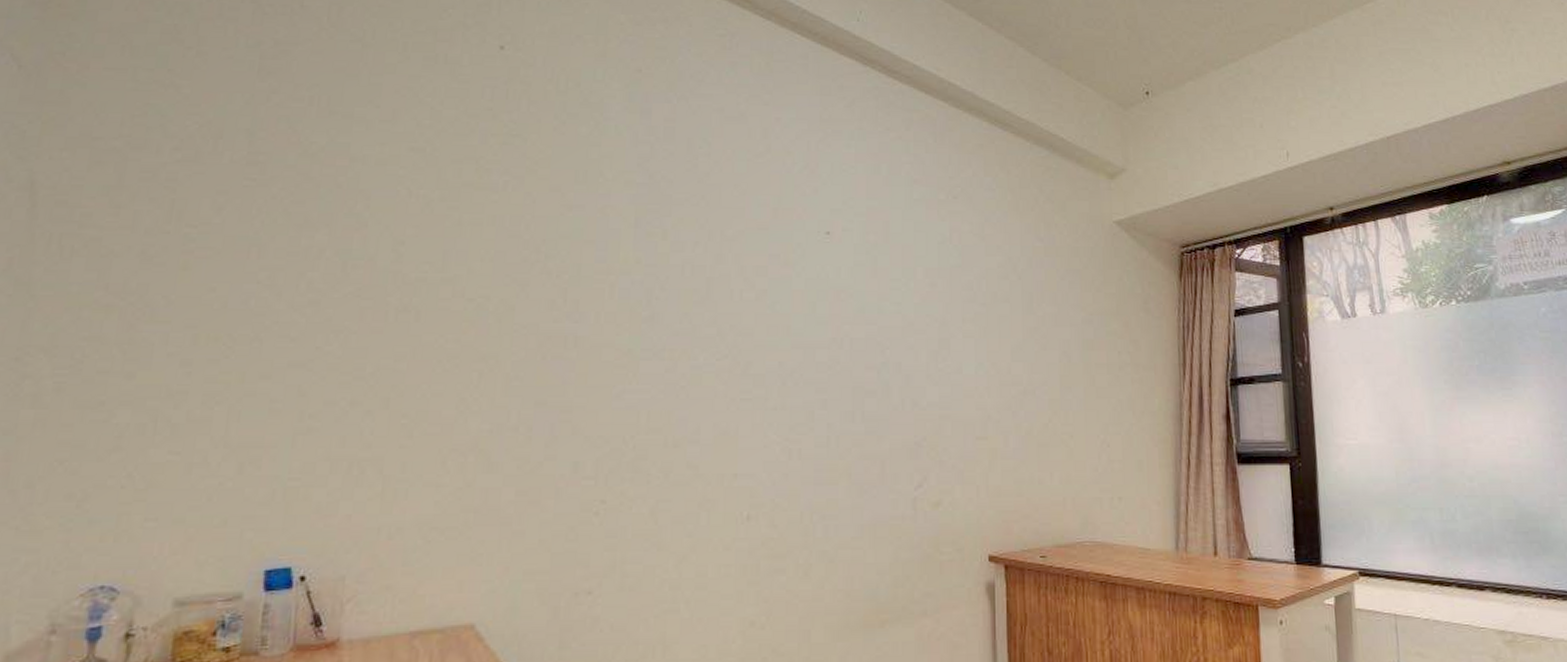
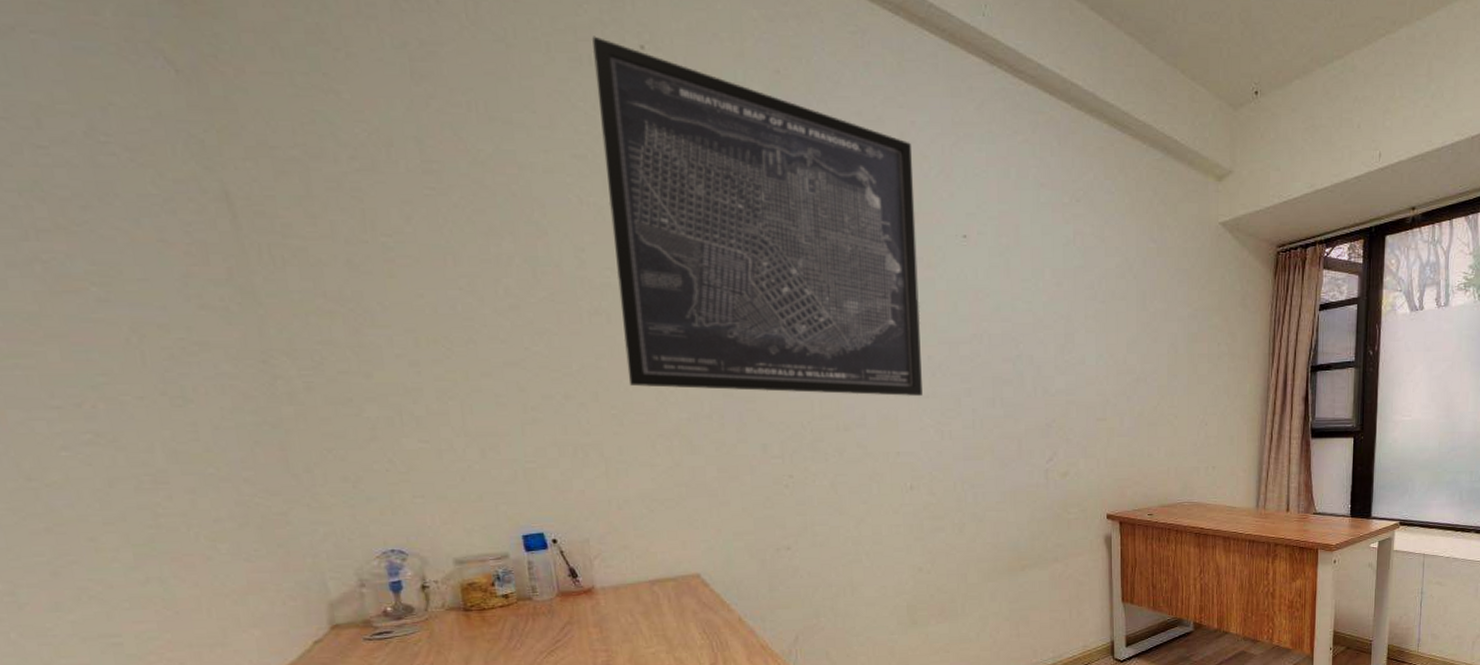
wall art: none [427,37,775,407] -> present [592,36,922,396]

